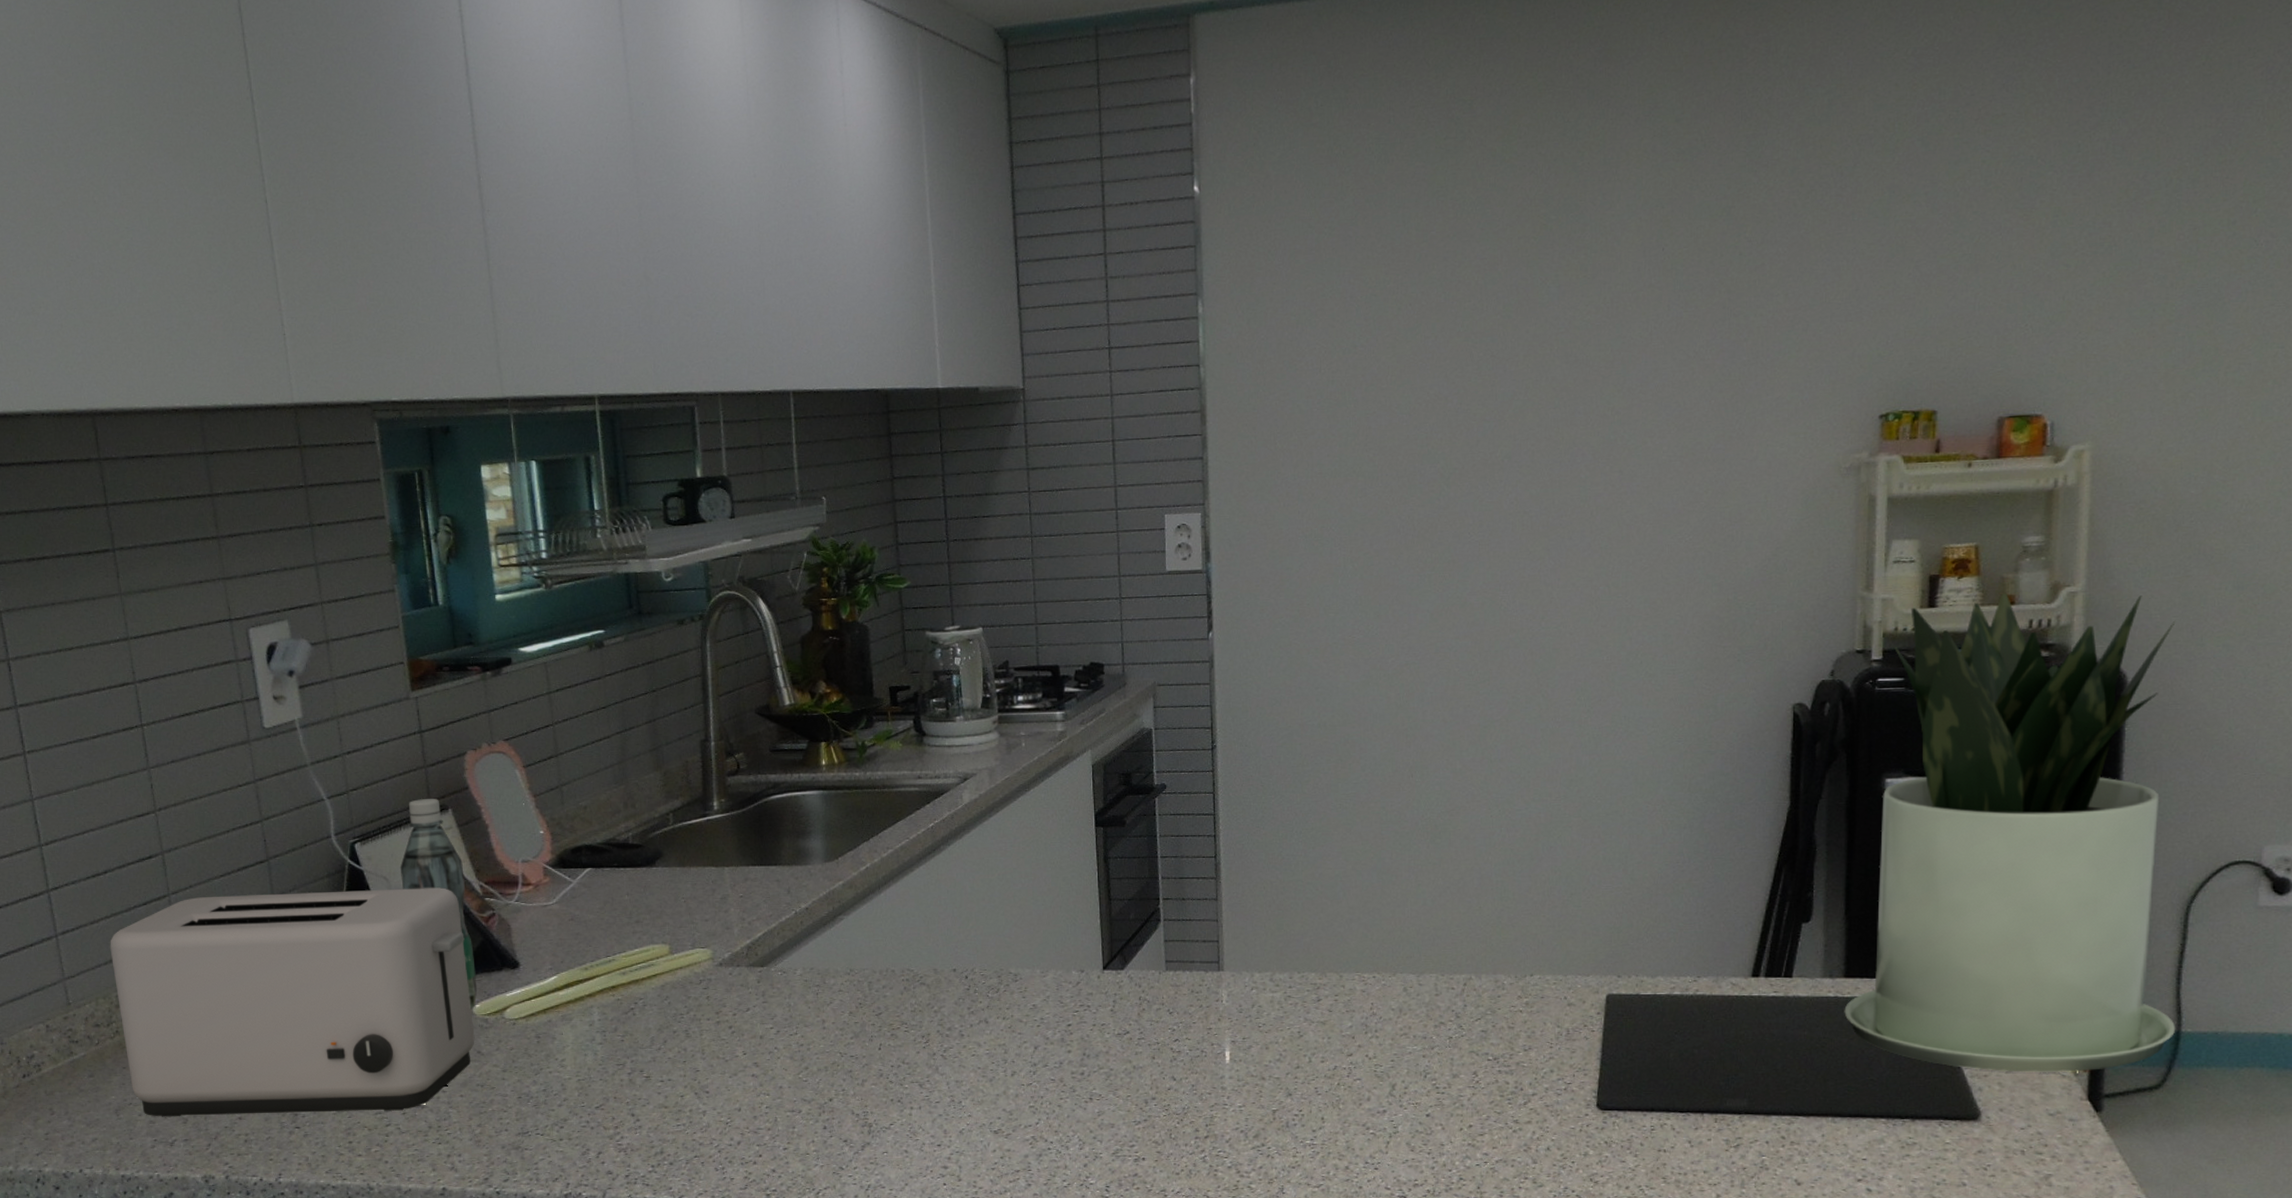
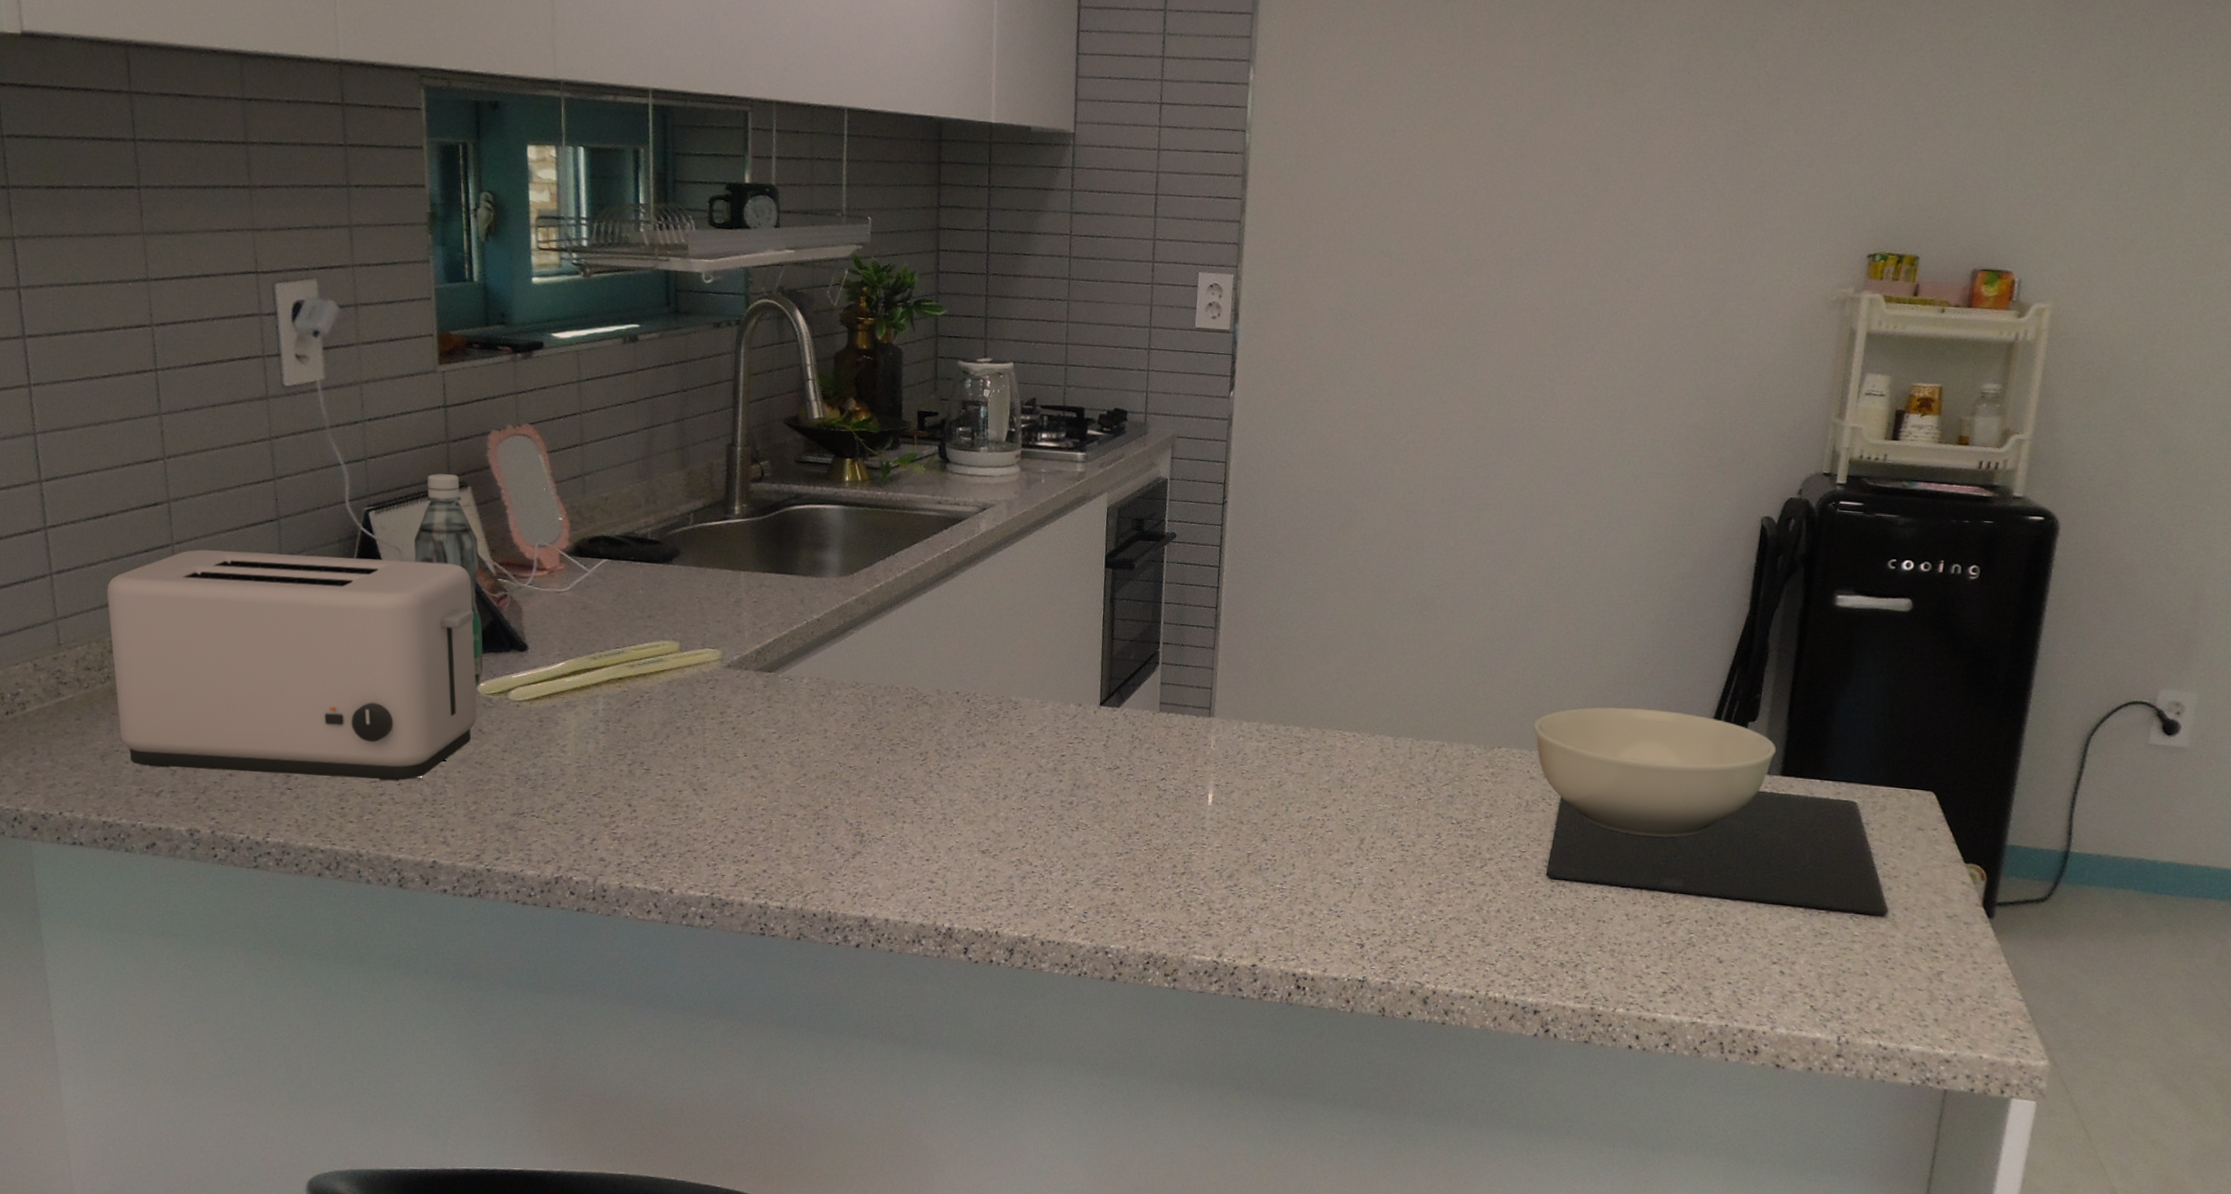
bowl: none [1565,919,1837,1055] -> present [1533,707,1777,837]
planter: present [1844,593,2176,1073] -> none [1777,433,2107,880]

